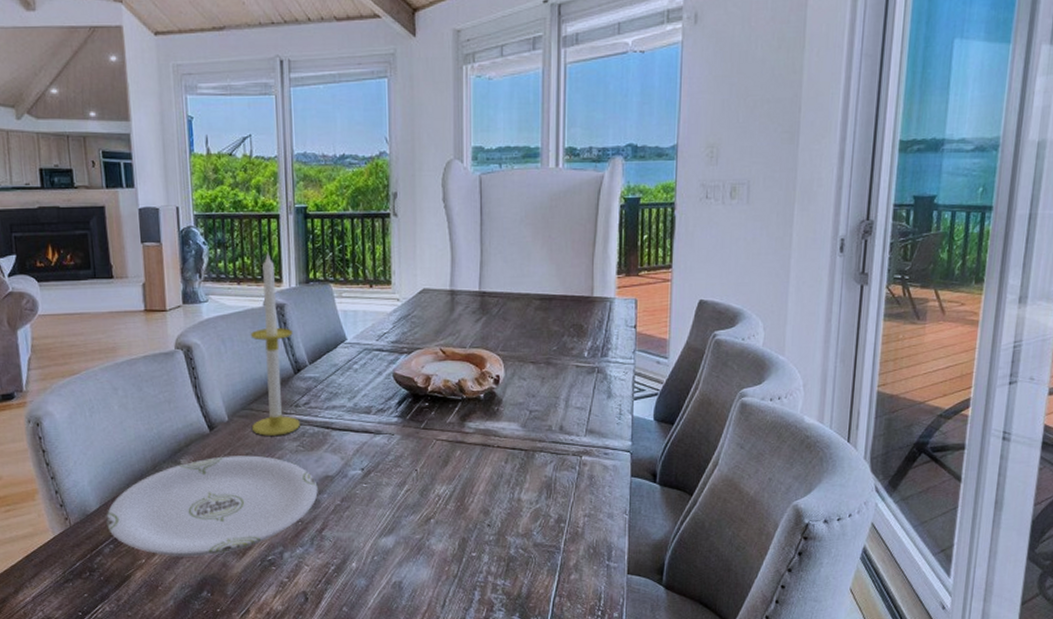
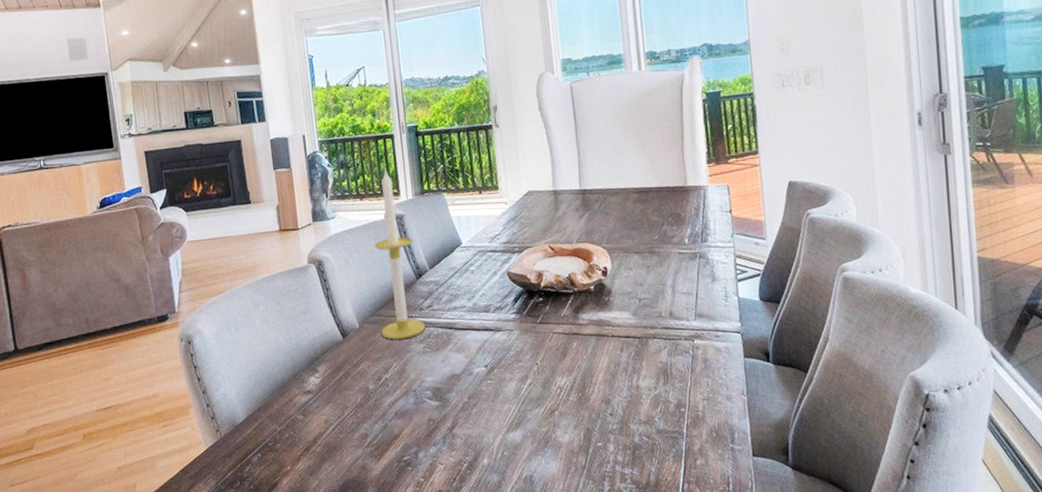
plate: present [105,455,318,557] -> none [252,359,447,462]

